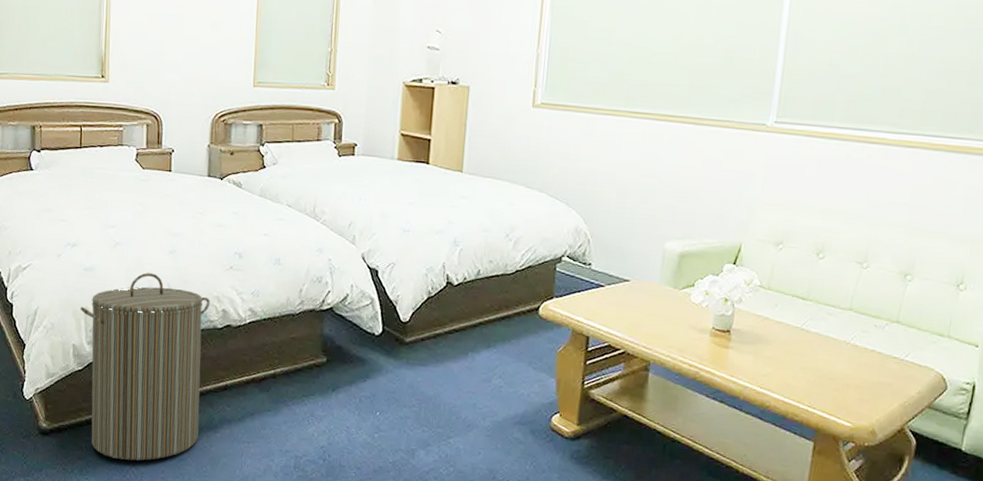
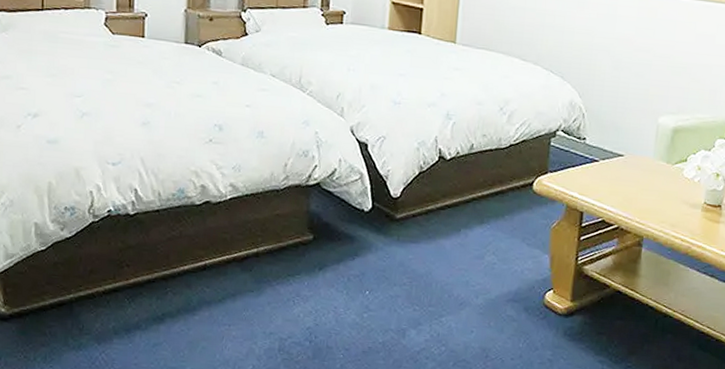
laundry hamper: present [80,273,211,461] -> none [43,146,188,347]

